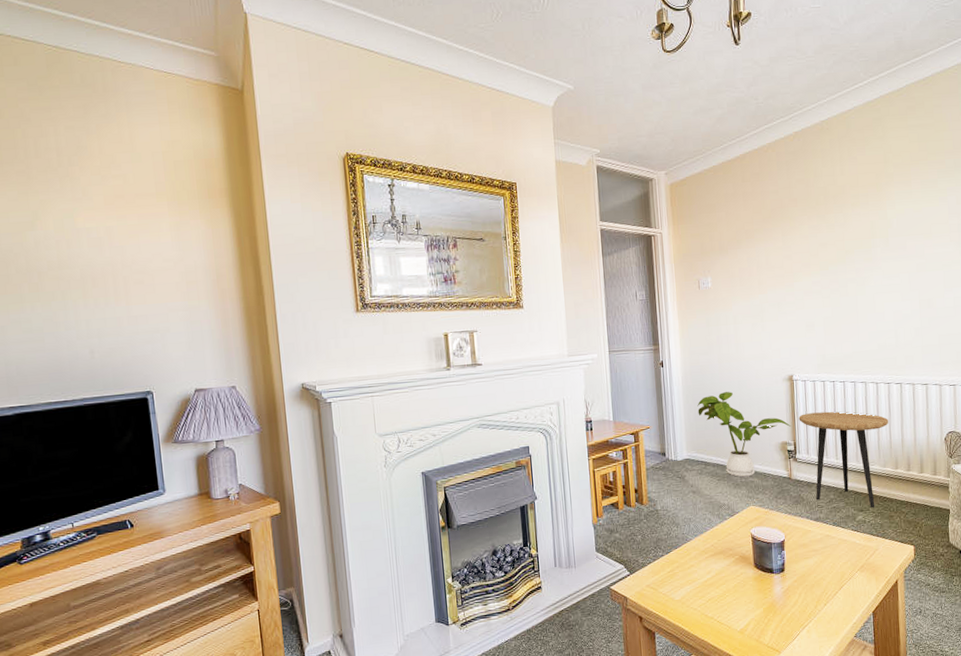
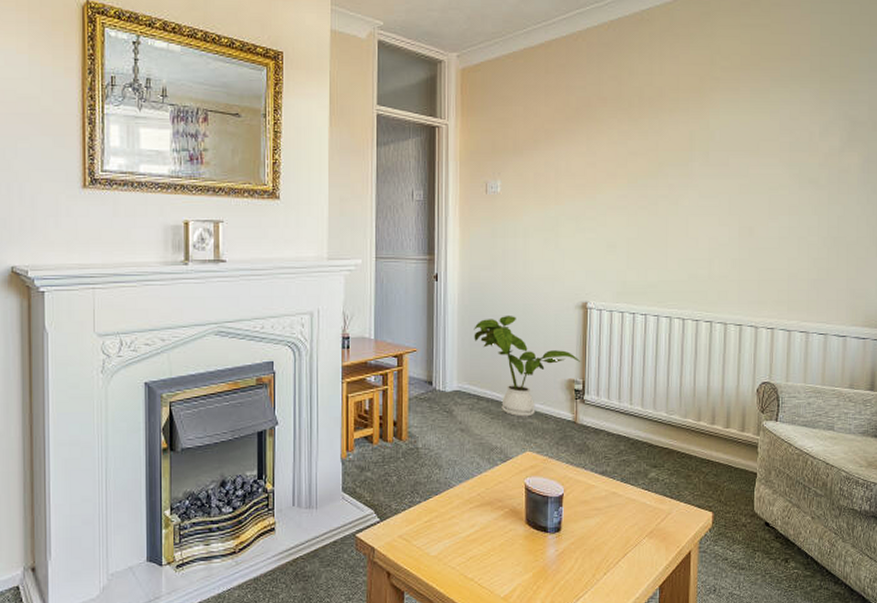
side table: present [799,411,888,508] -> none [590,348,693,465]

